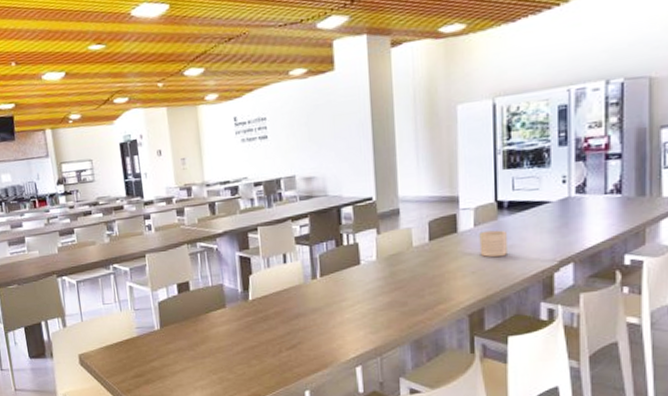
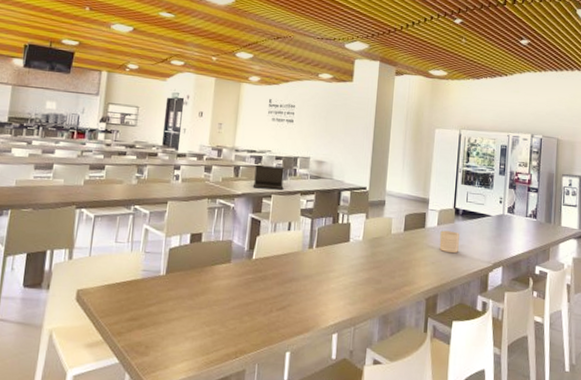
laptop: none [233,193,270,223] -> present [254,164,284,190]

